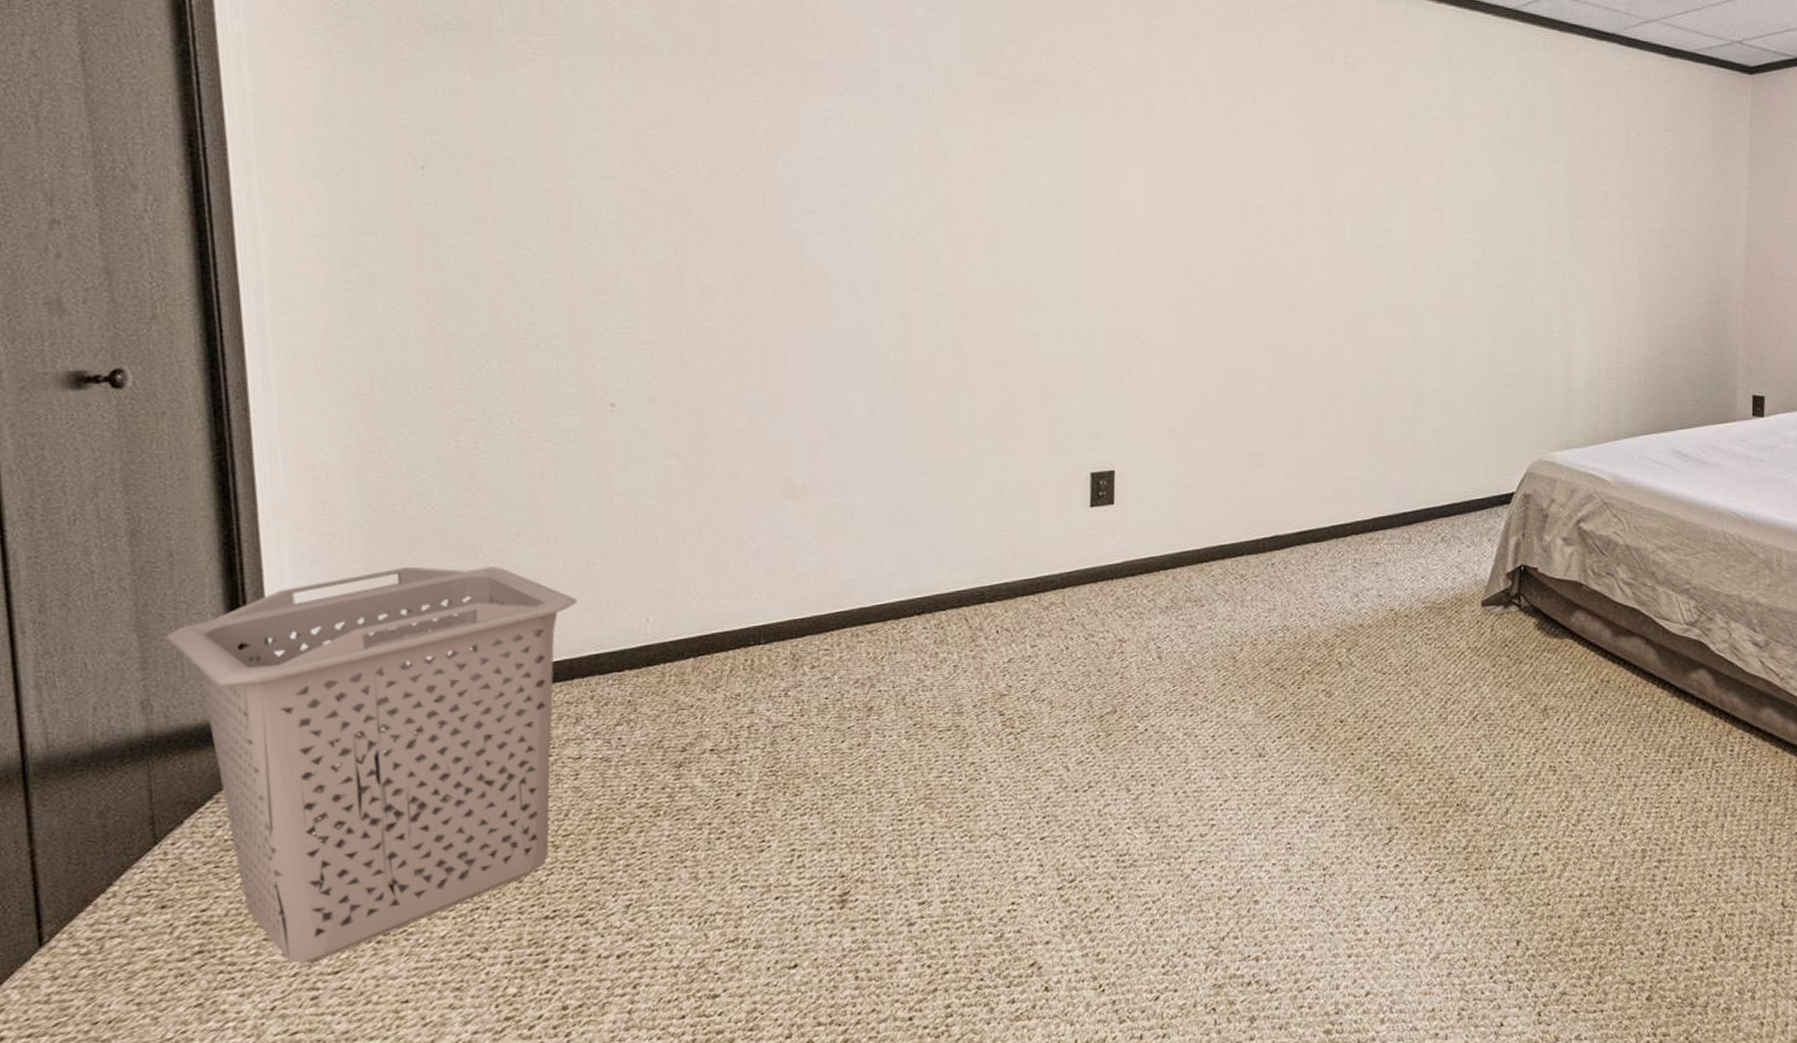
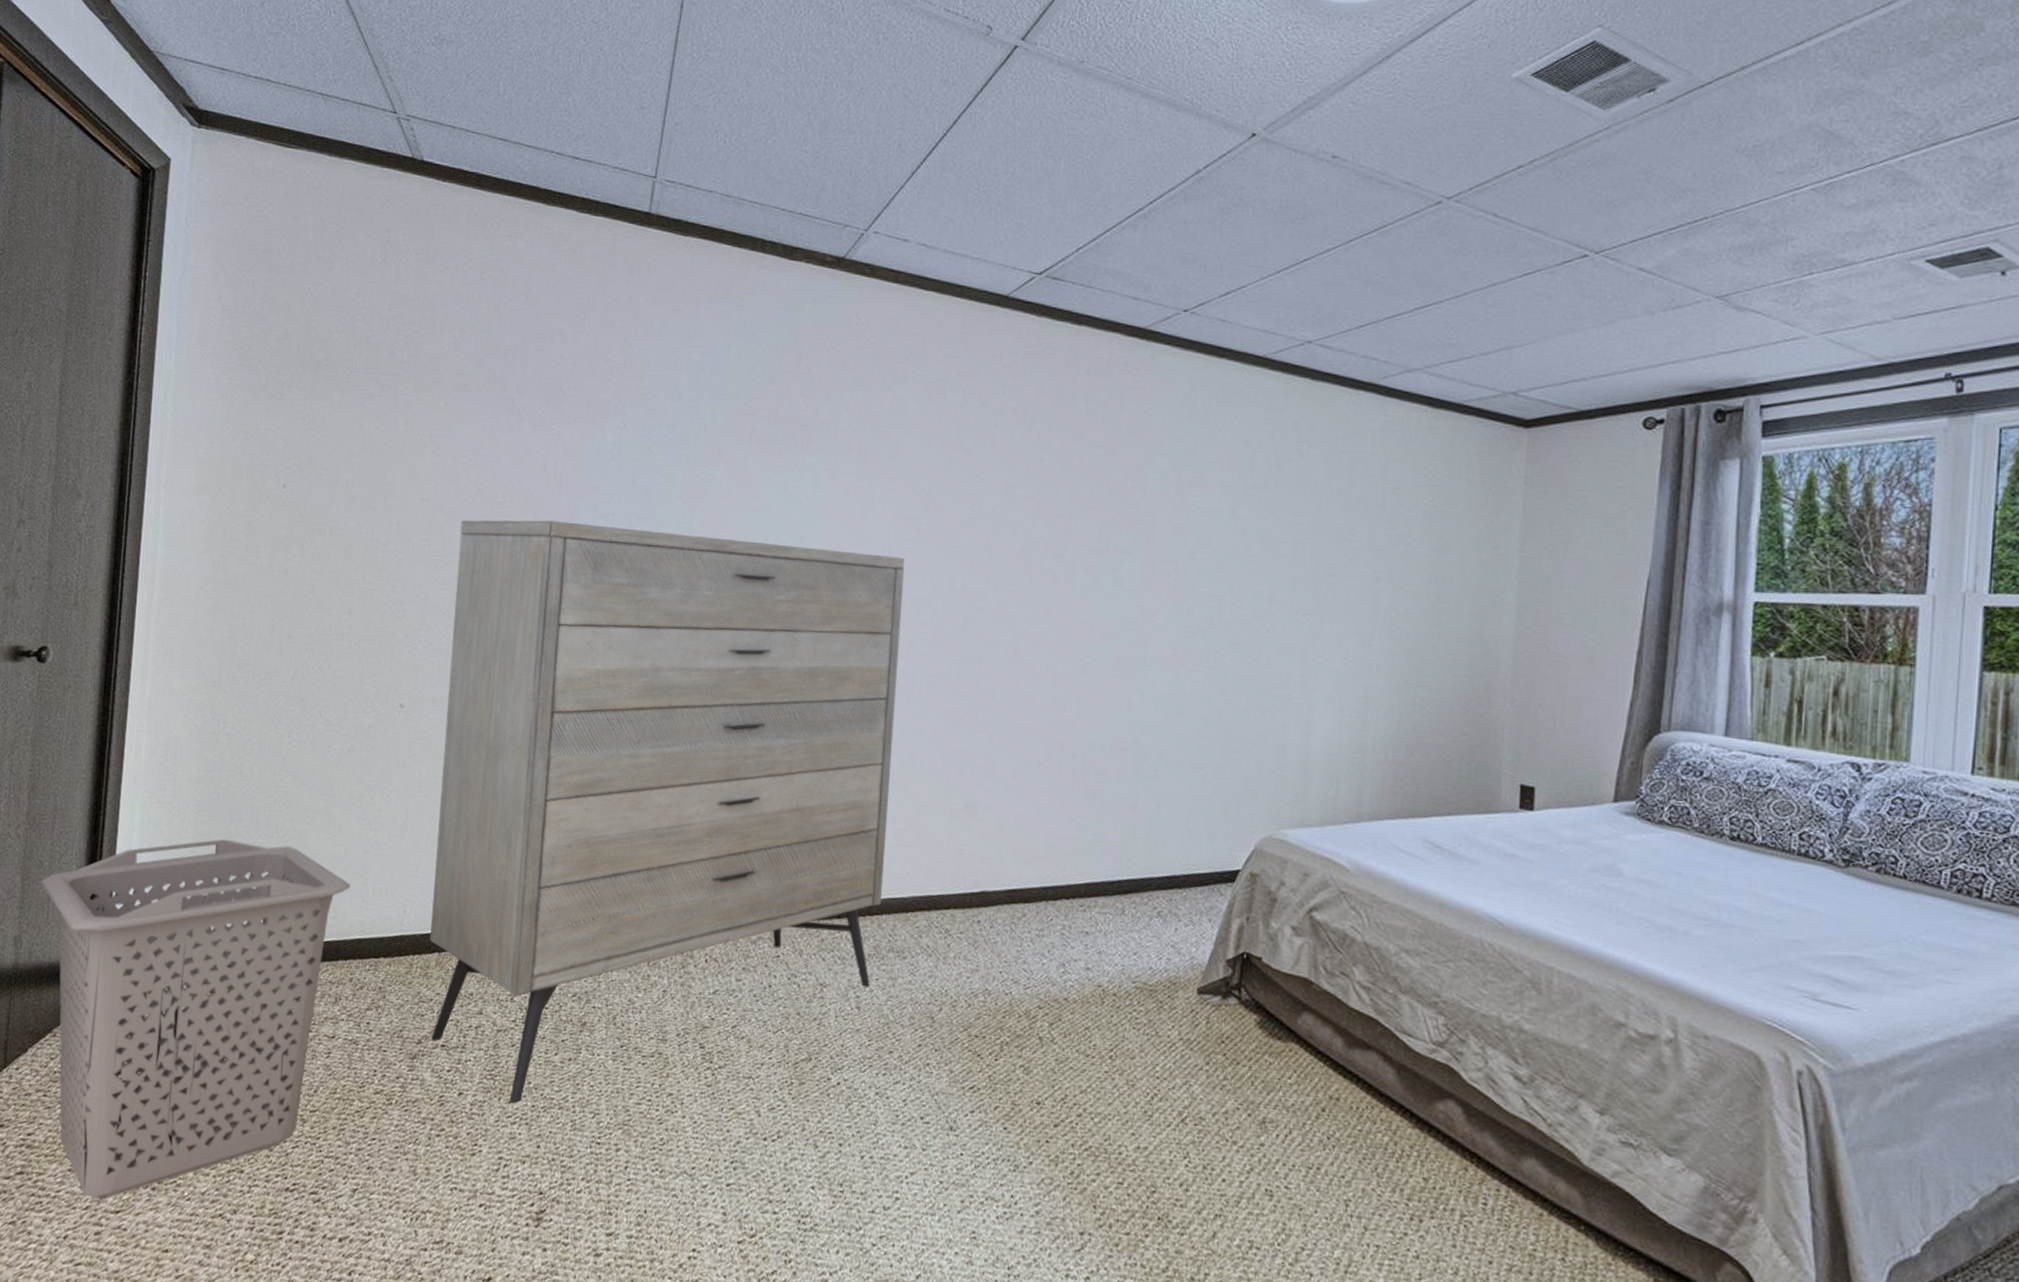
dresser: none [659,195,1175,795] -> present [430,520,905,1103]

